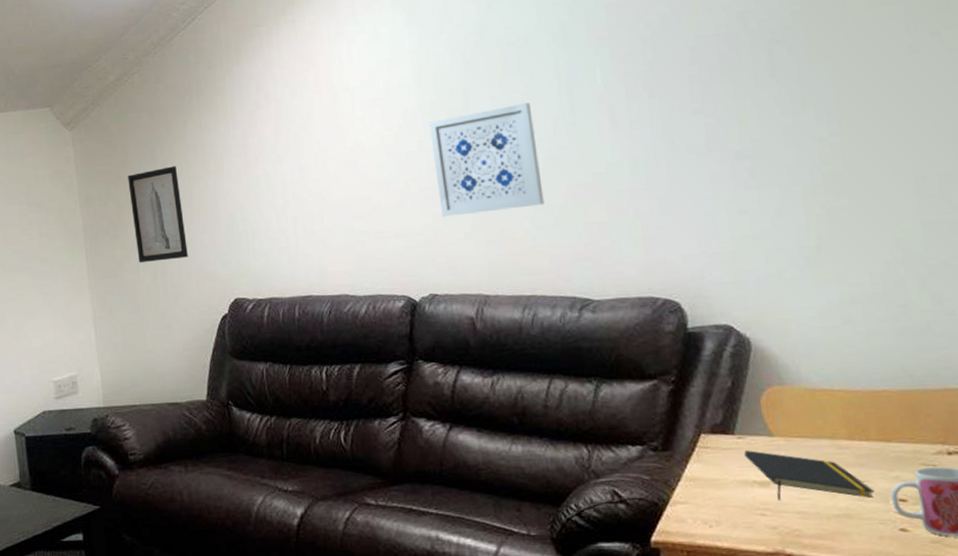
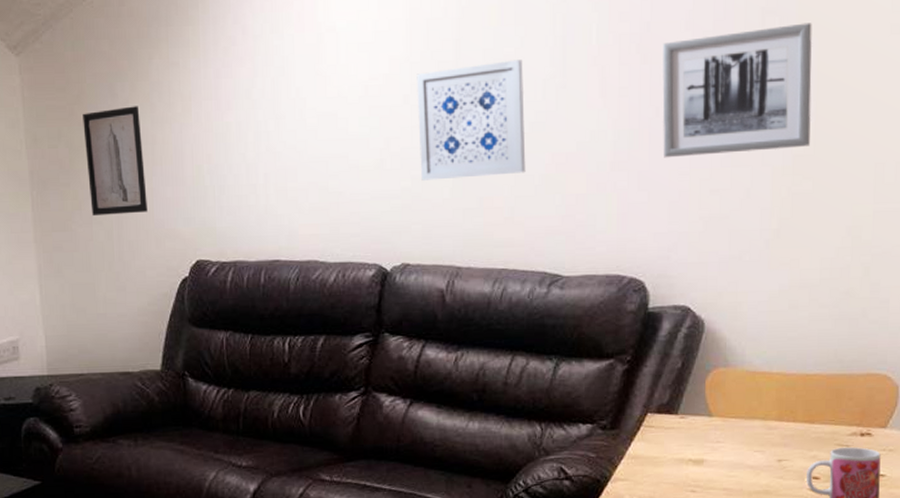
wall art: none [669,49,839,184] -> present [662,23,812,158]
notepad: present [744,450,875,501] -> none [684,430,793,478]

